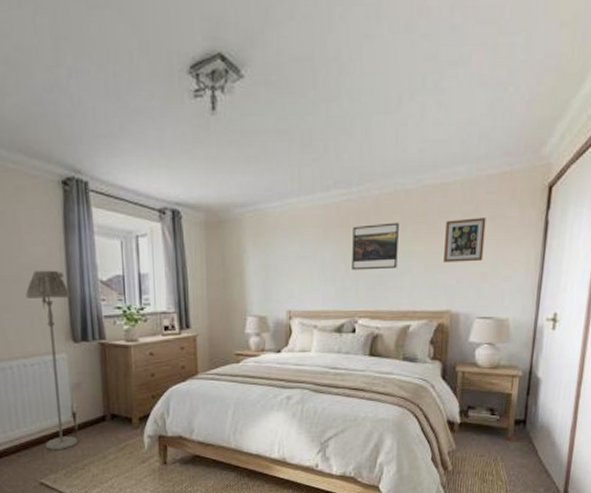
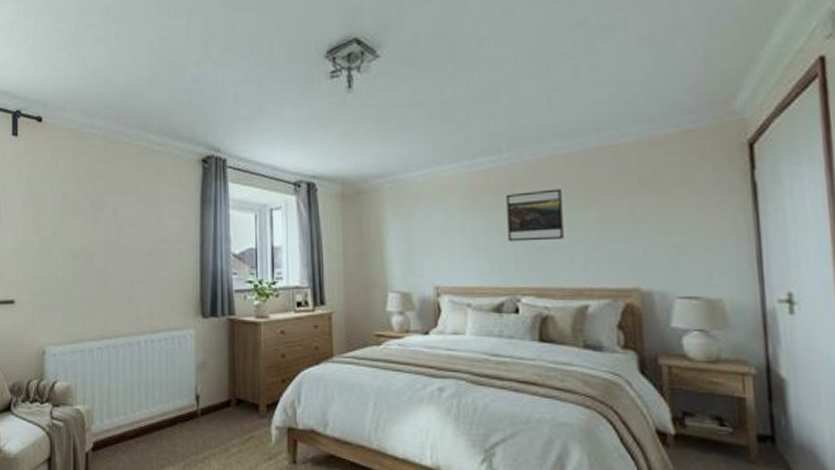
floor lamp: present [25,270,78,451] -> none [159,243,203,439]
picture frame: present [444,217,486,263] -> none [620,180,675,232]

